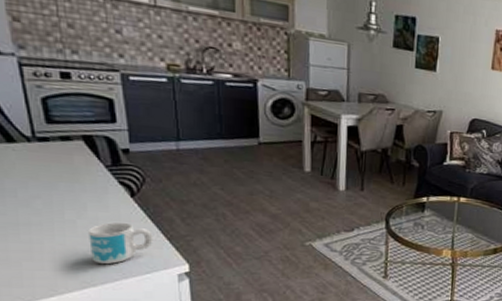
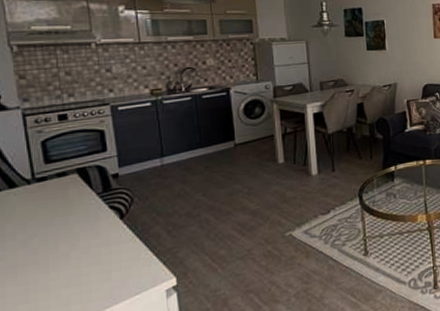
mug: present [88,222,153,265] -> none [81,245,142,294]

